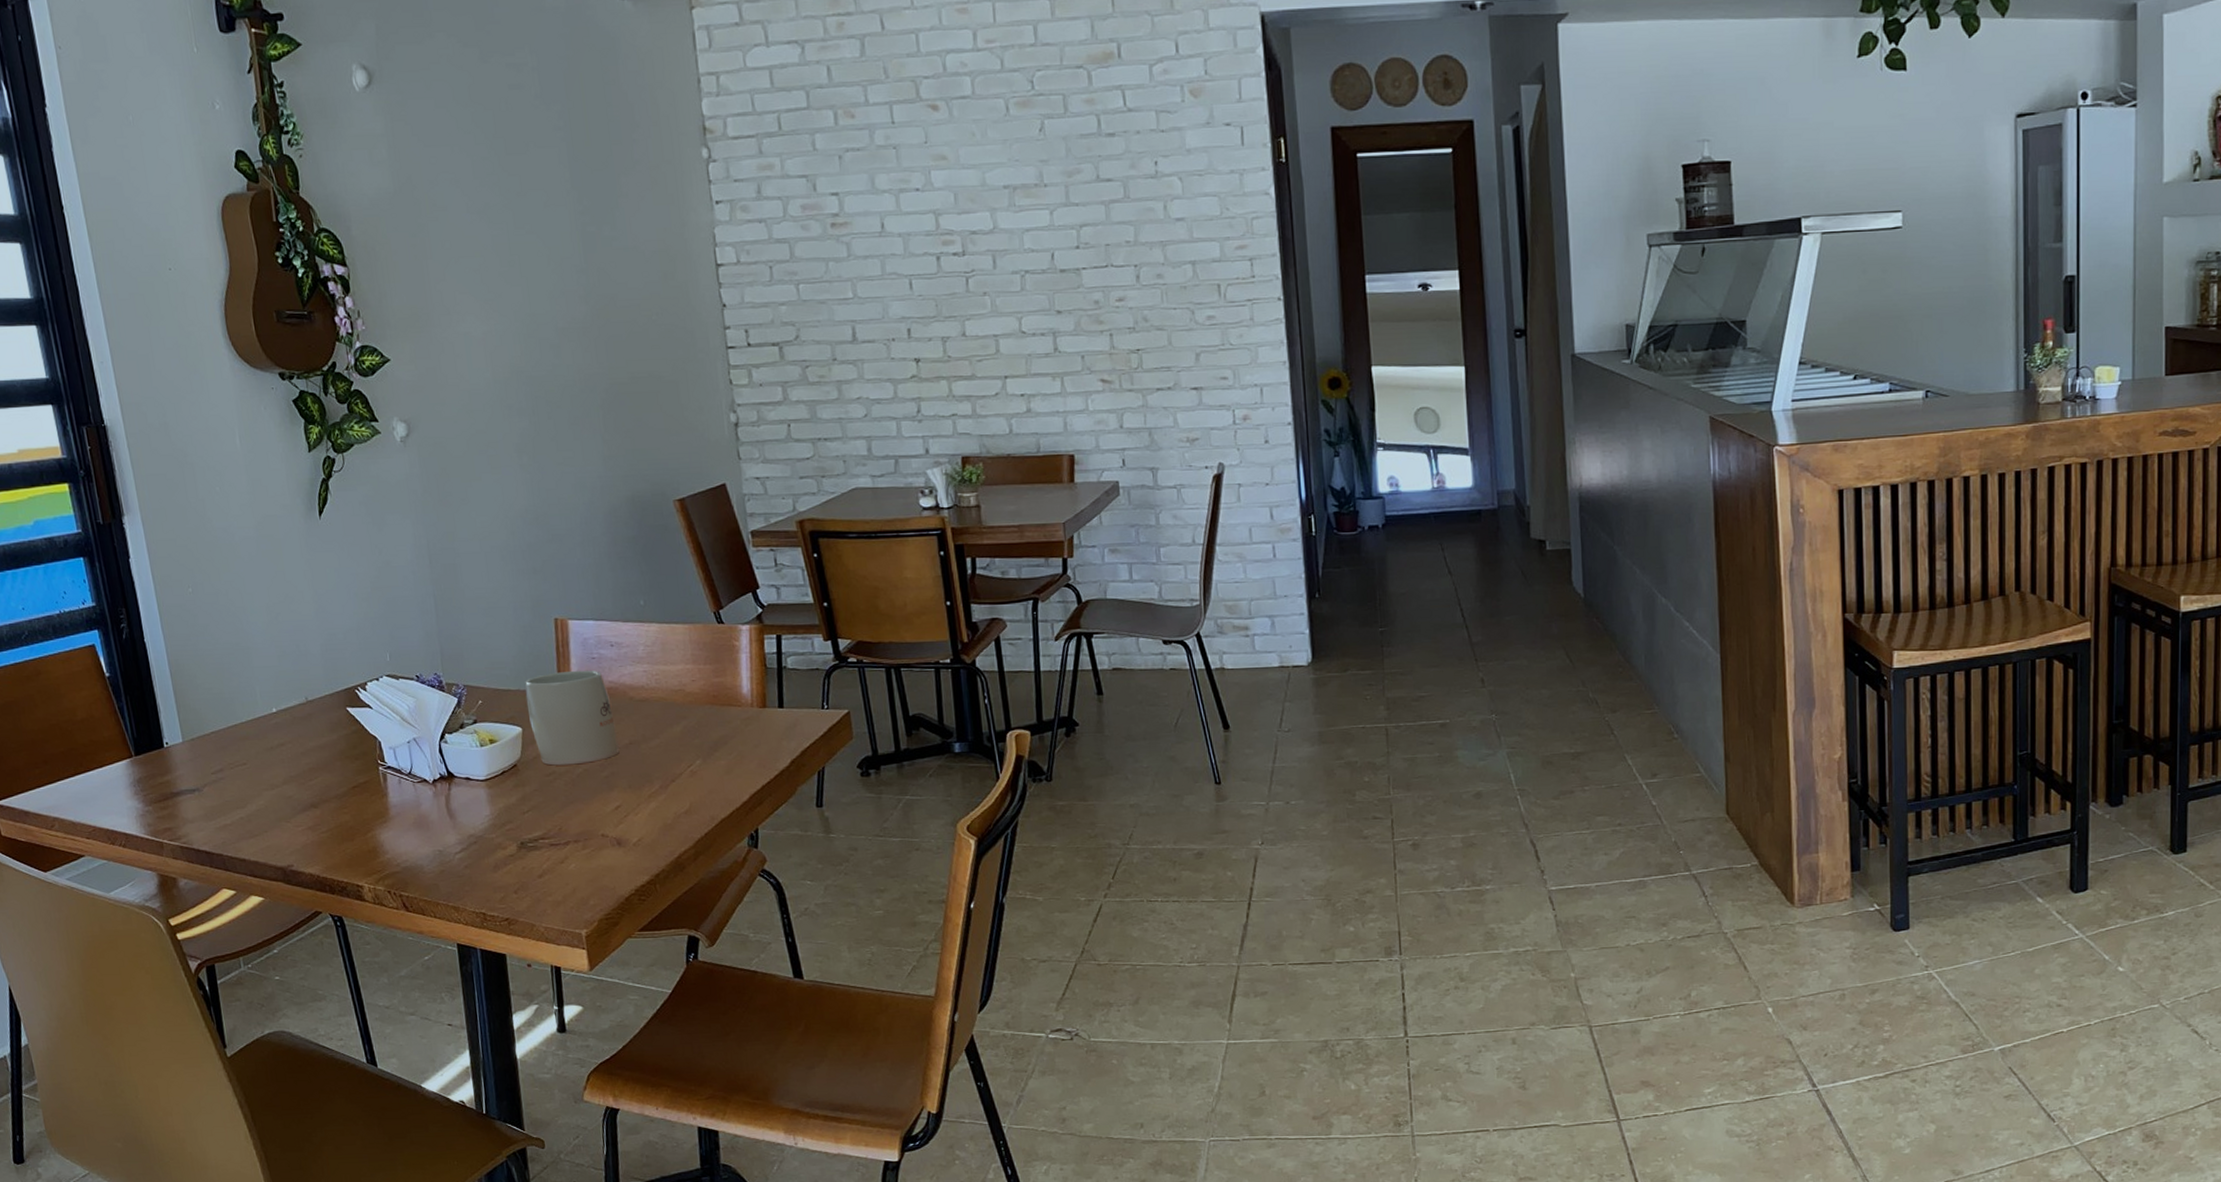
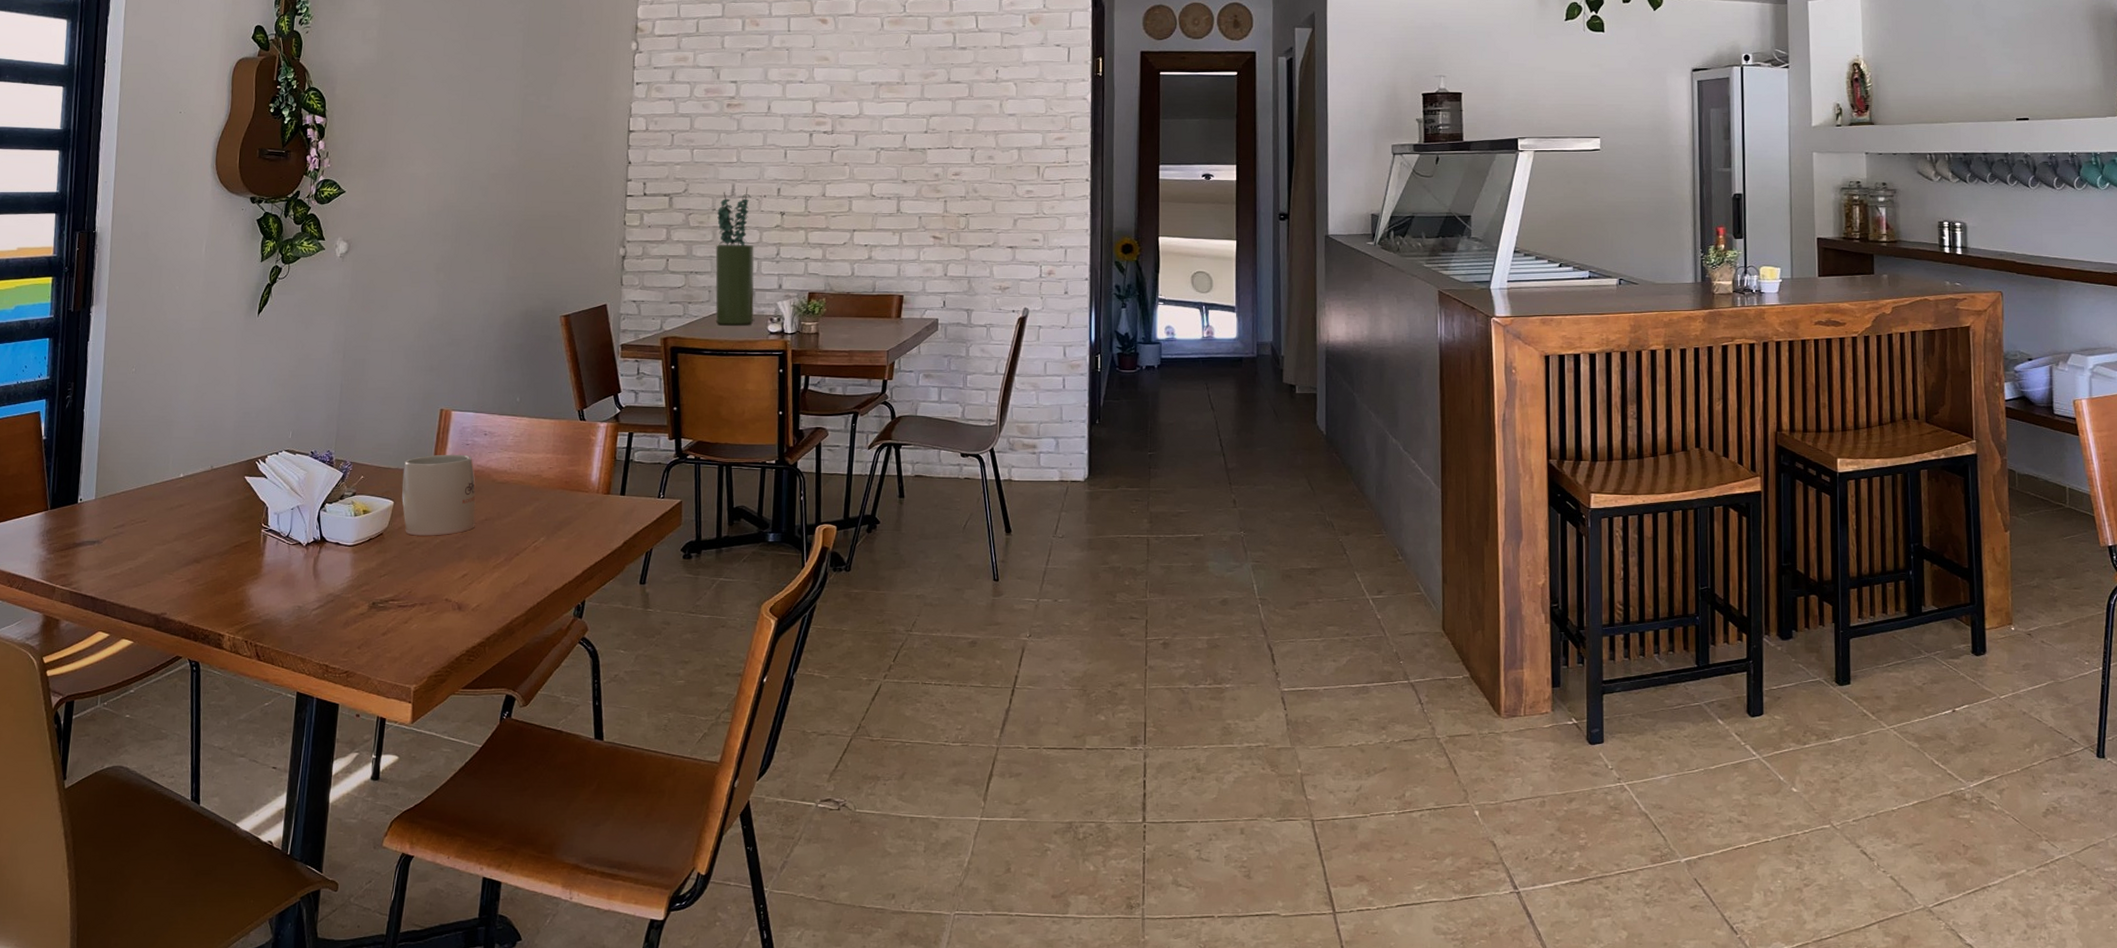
vase: none [839,329,901,504] -> present [715,187,754,327]

